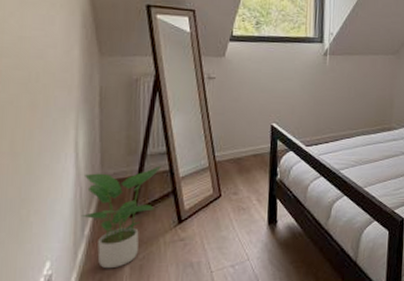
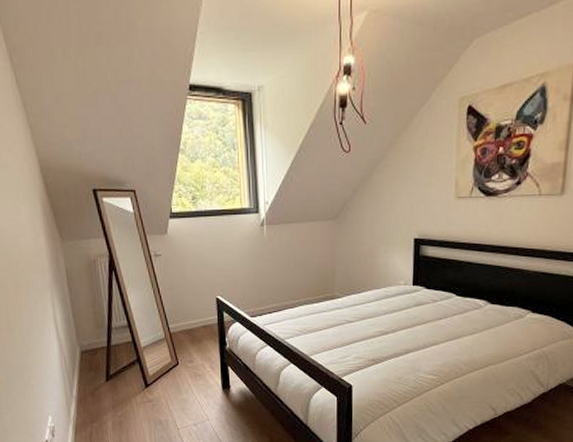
potted plant: present [81,165,161,269] -> none [66,337,125,424]

